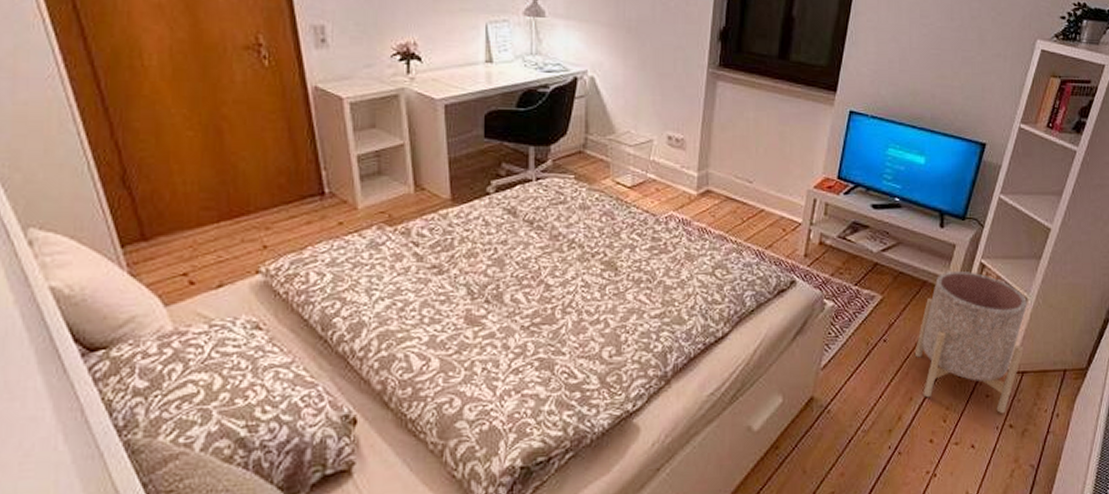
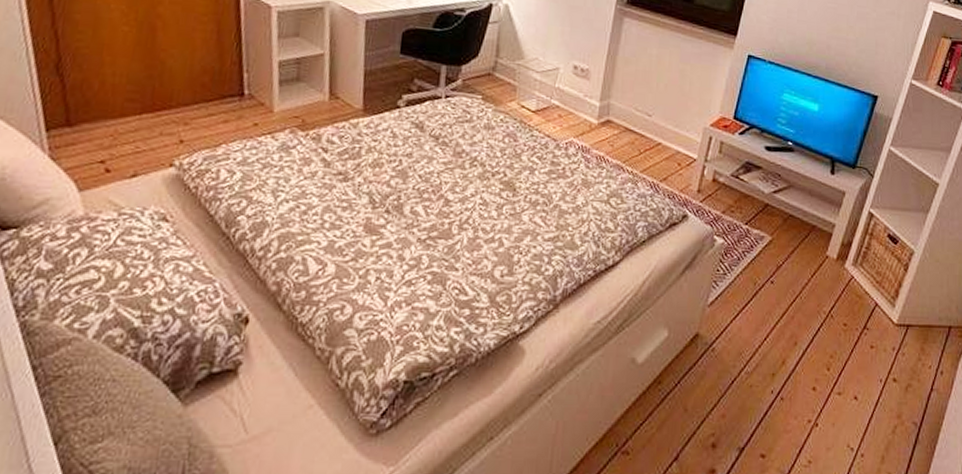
planter: present [914,270,1028,413] -> none [801,217,915,366]

